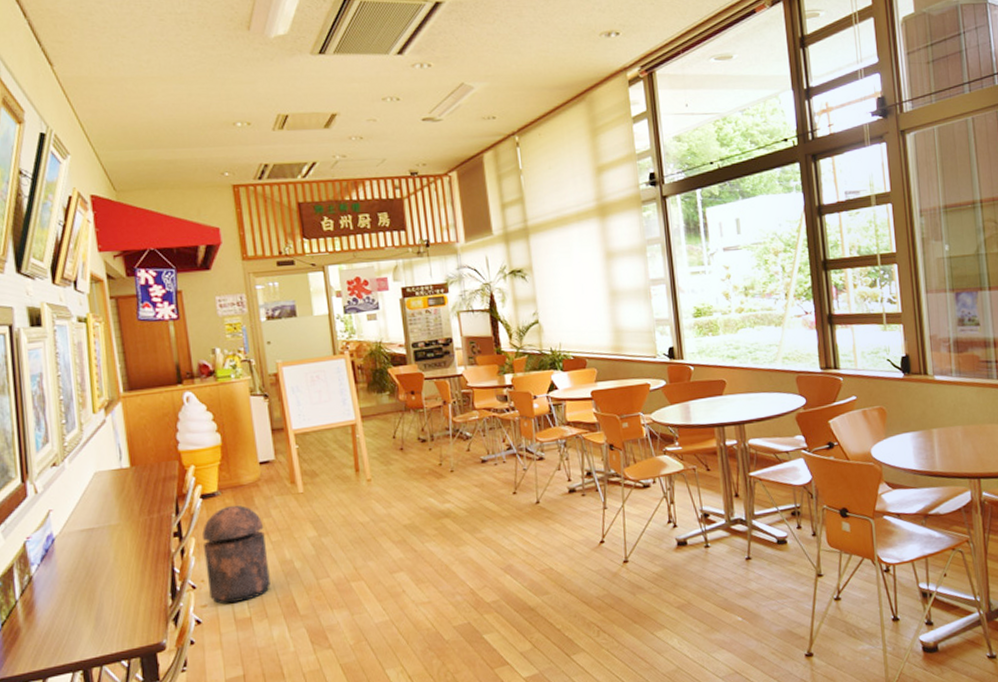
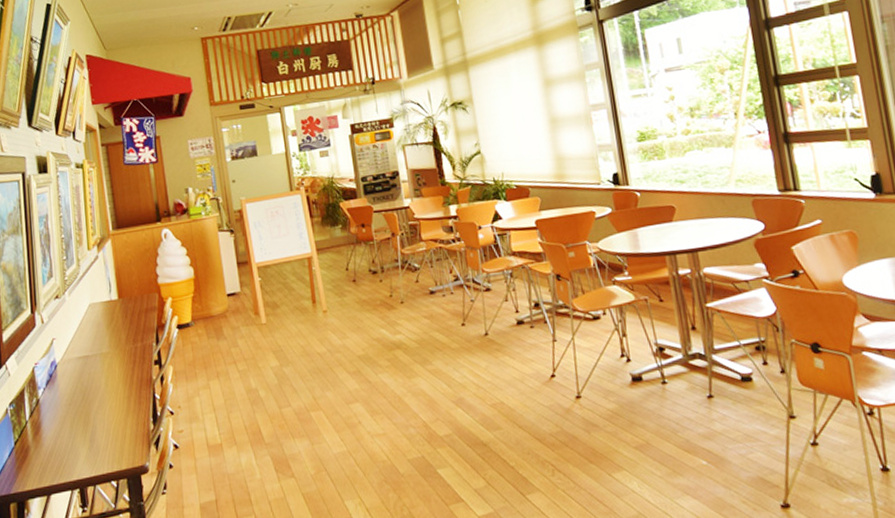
trash can: present [202,505,270,604] -> none [179,335,238,430]

